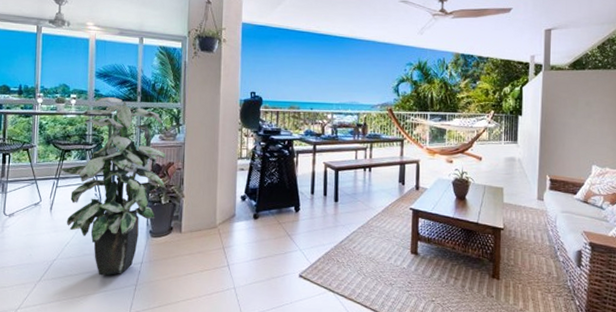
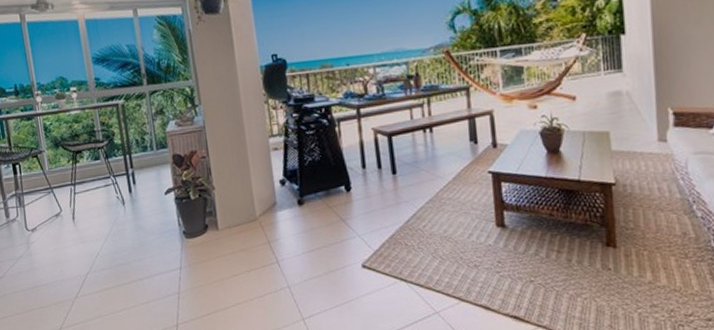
indoor plant: present [59,97,166,276] -> none [74,84,190,286]

